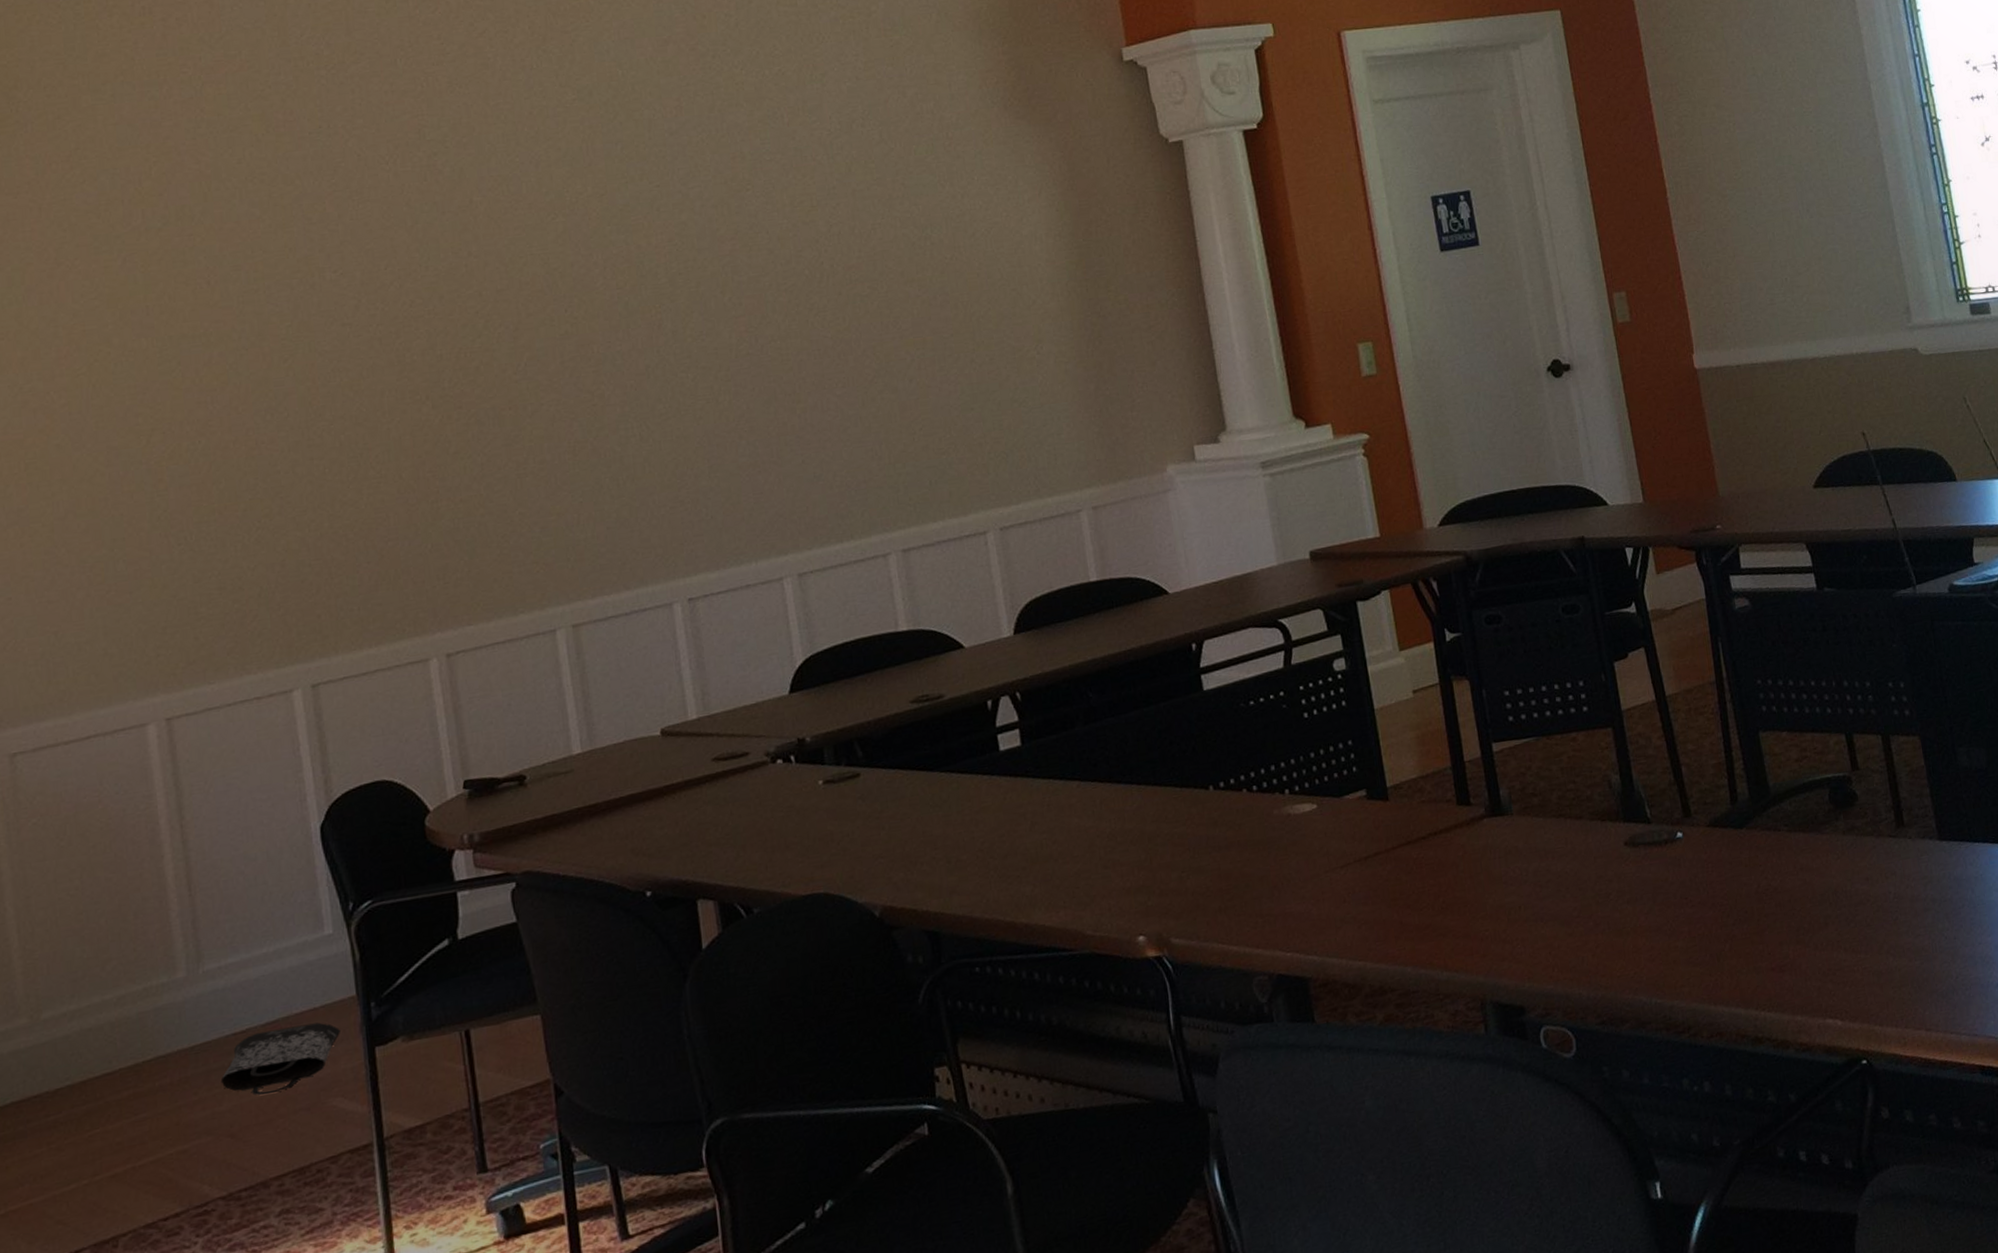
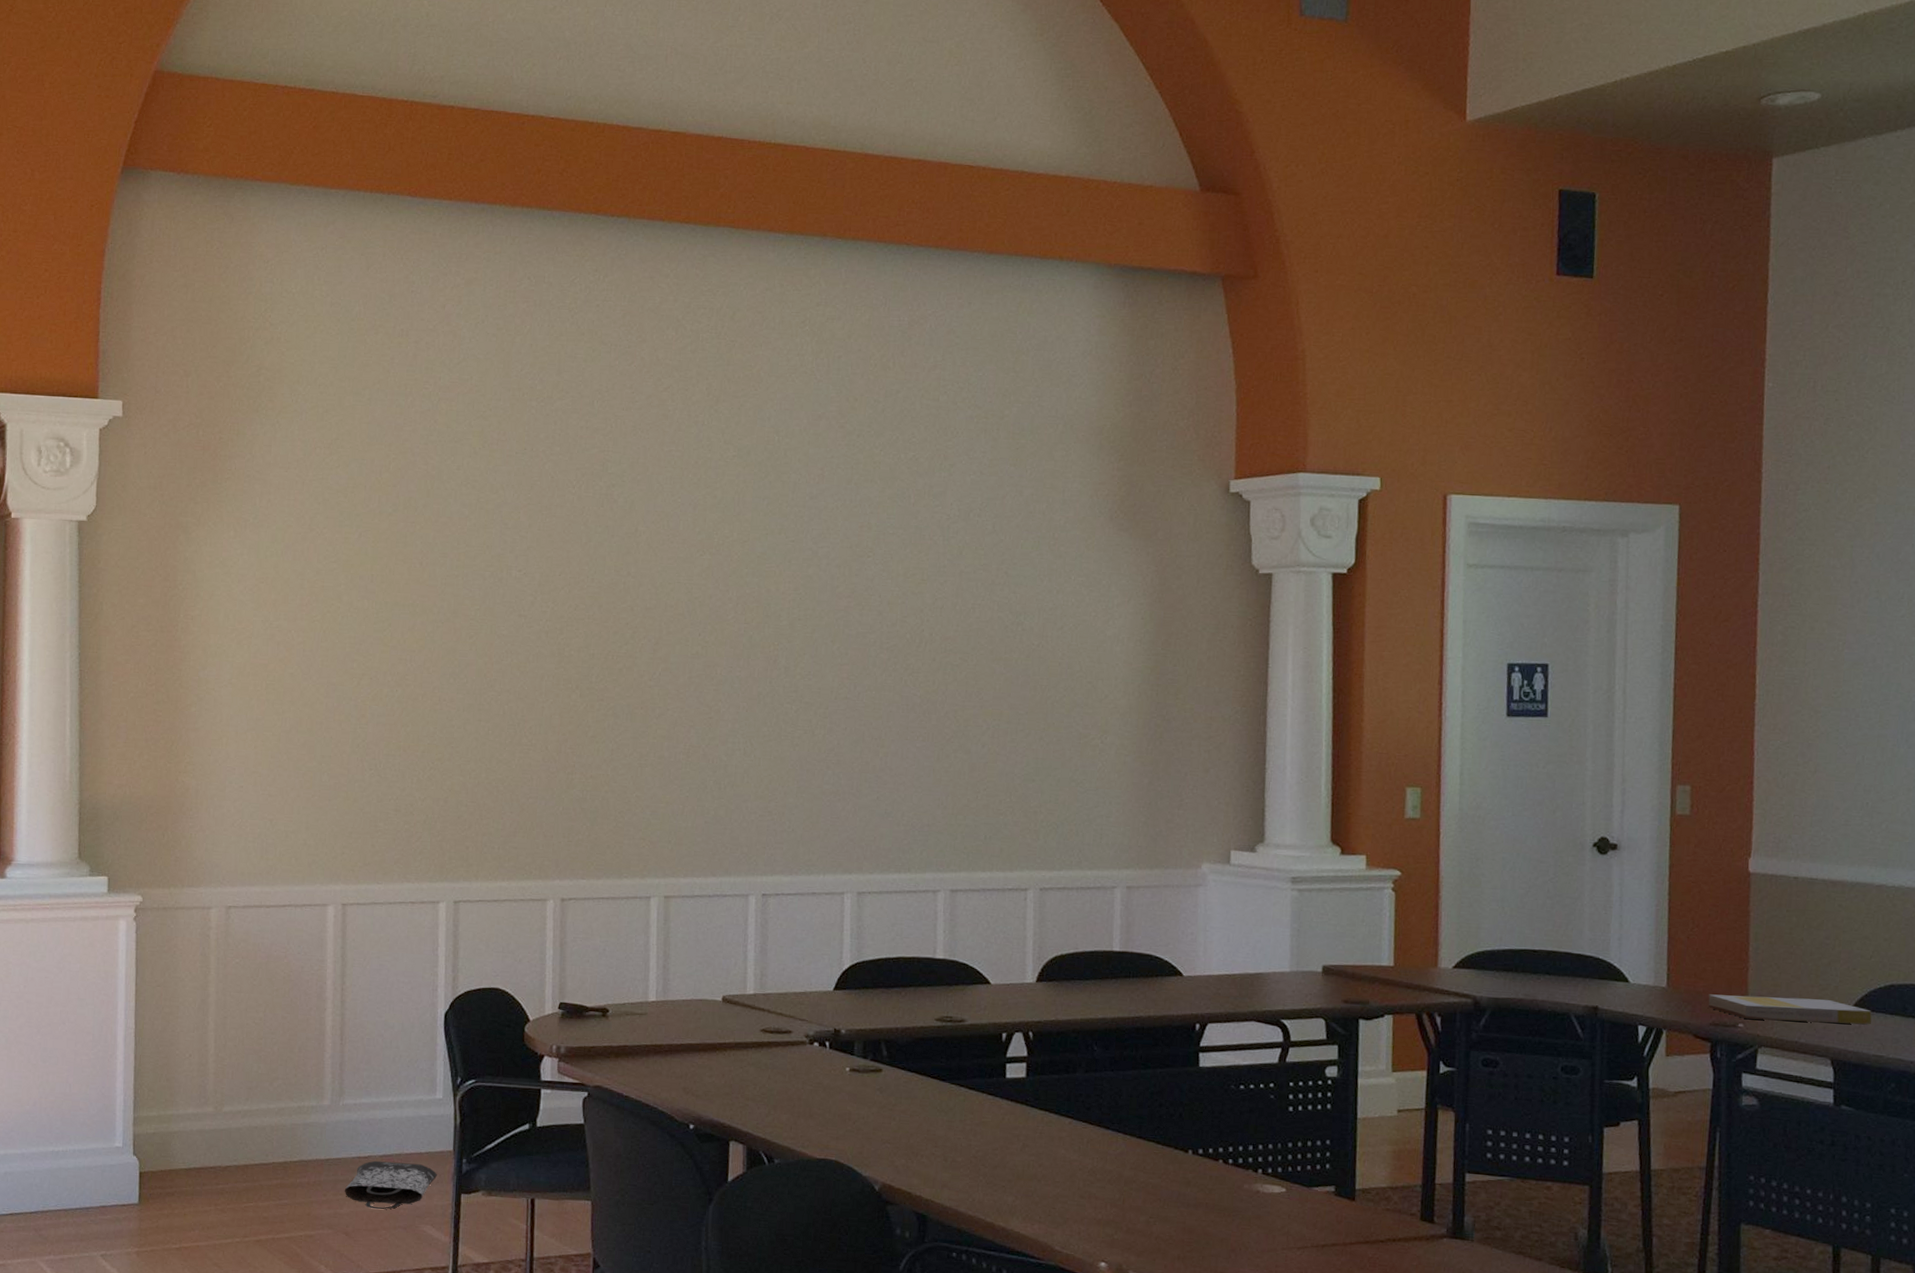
book: none [1683,483,1833,519] -> present [1707,994,1872,1025]

